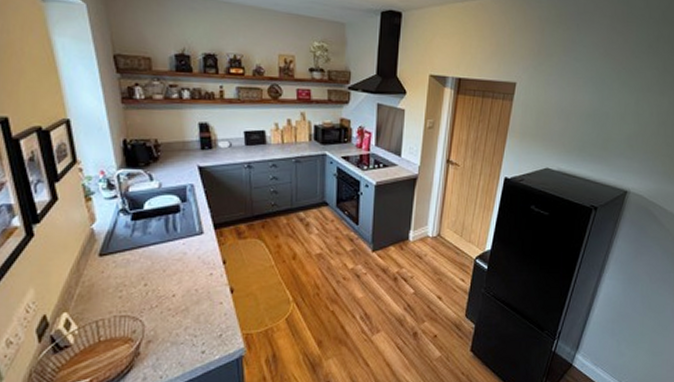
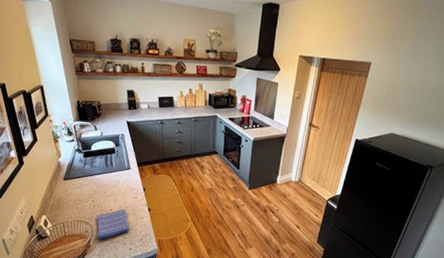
dish towel: none [150,292,202,344] -> present [96,208,130,241]

